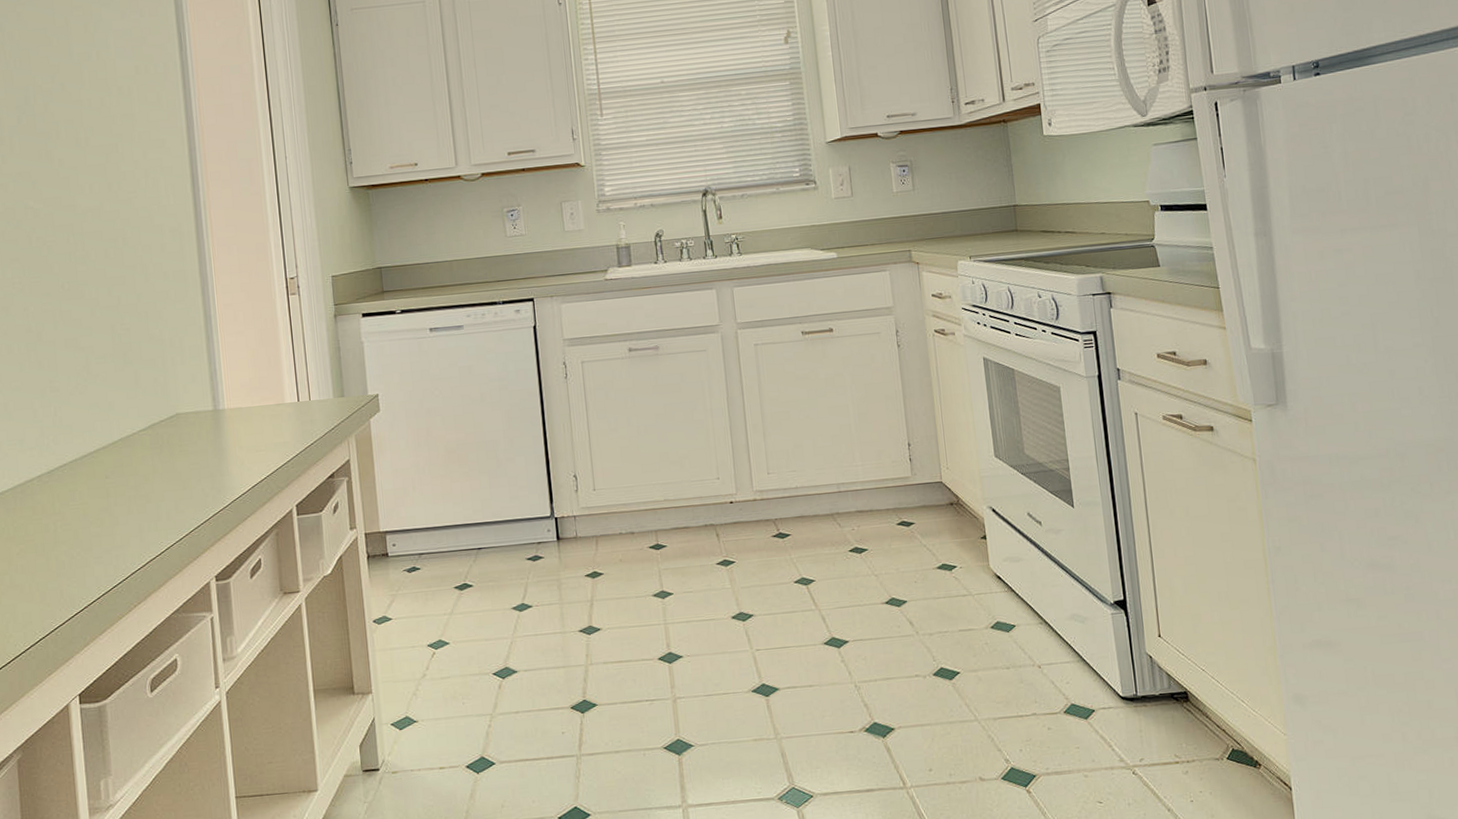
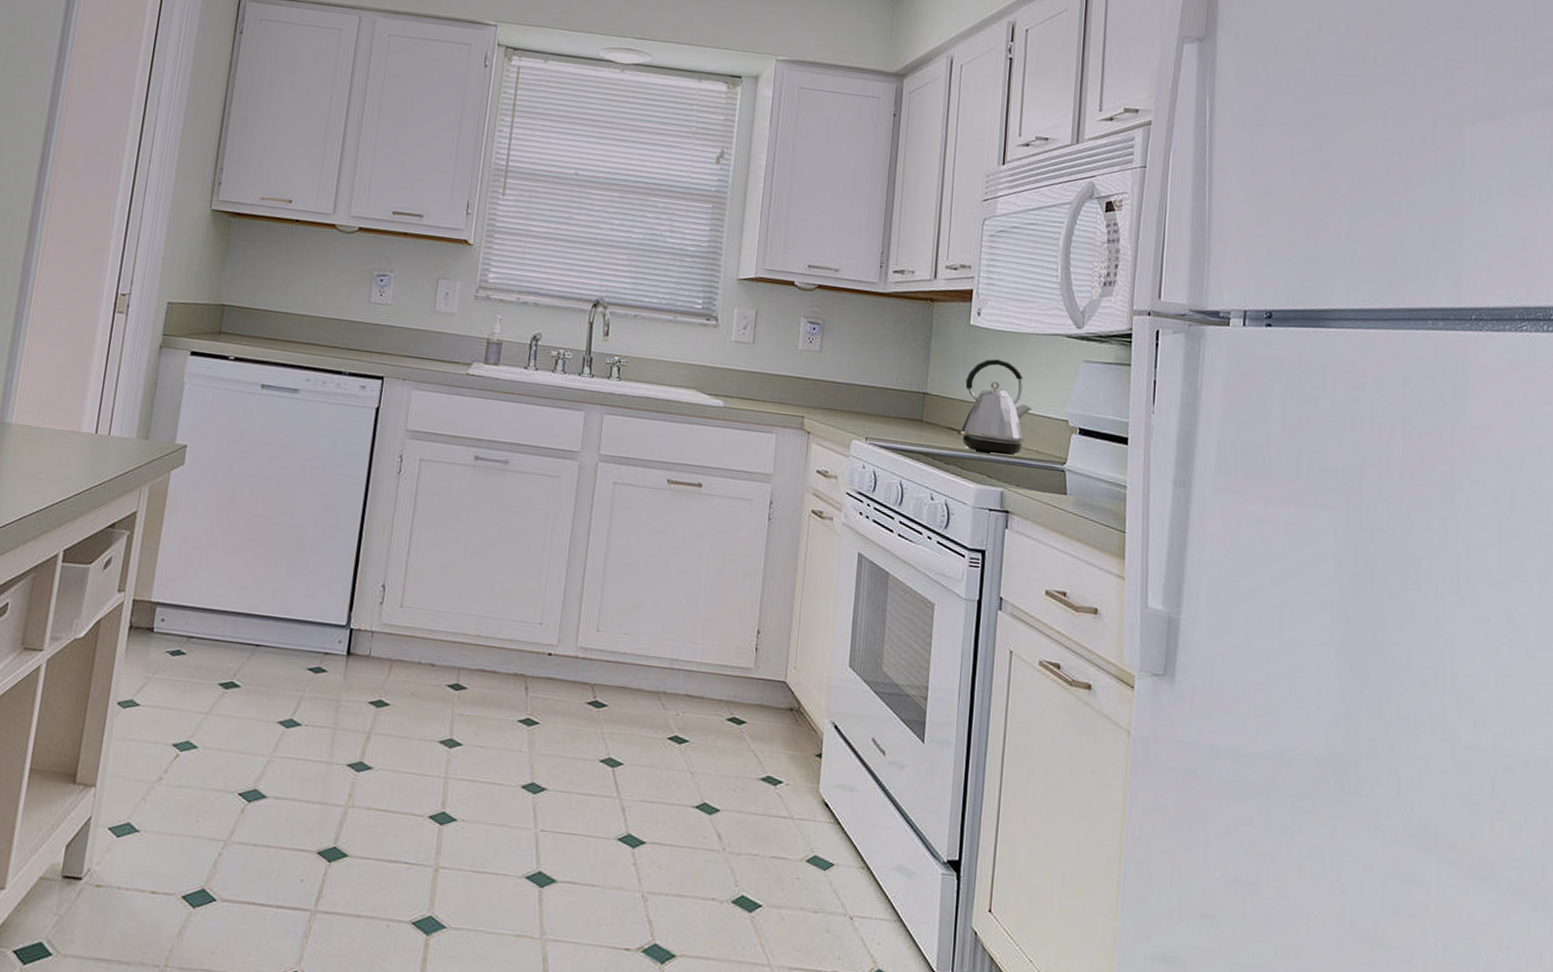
kettle: none [1049,160,1114,246] -> present [958,359,1031,456]

